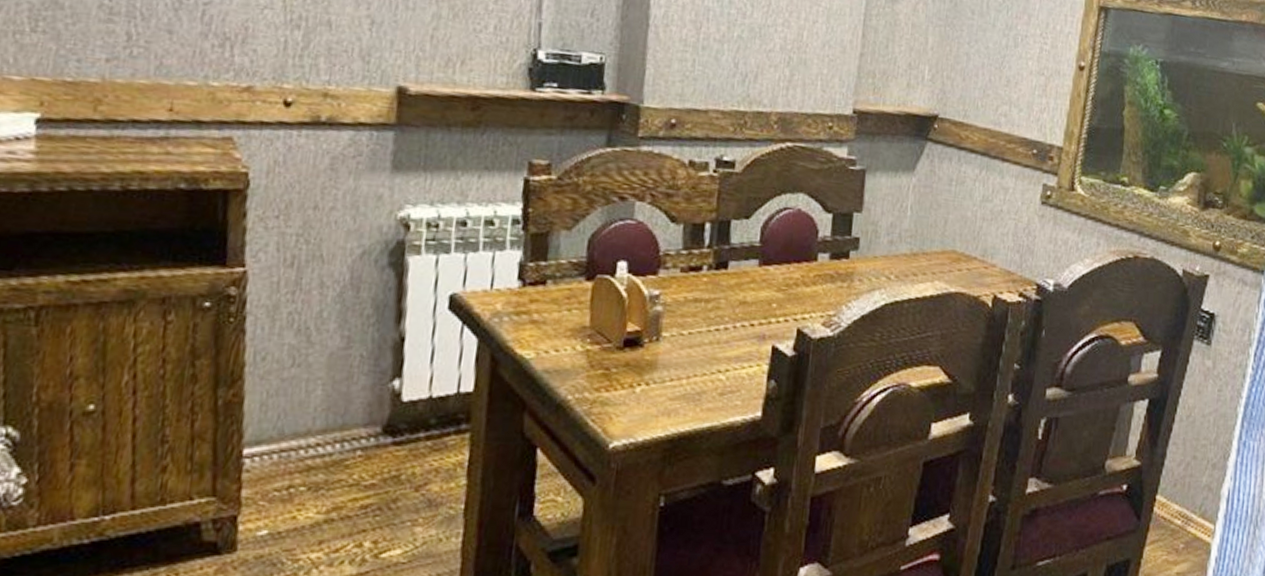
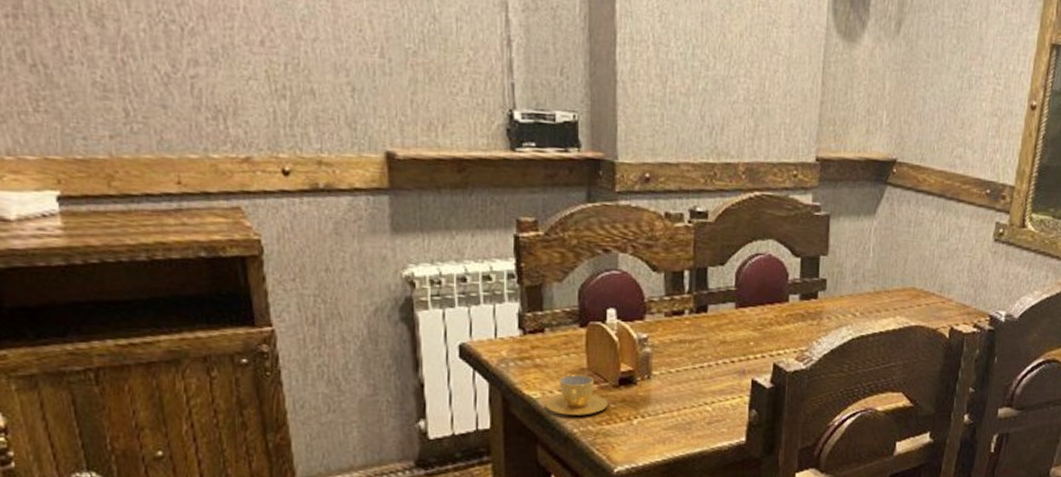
cup: none [538,332,610,380] -> present [545,374,608,415]

